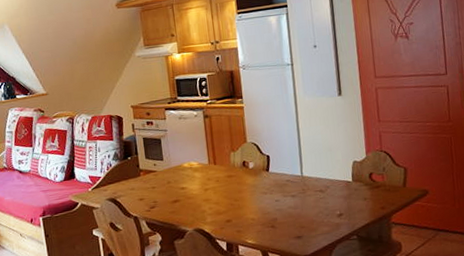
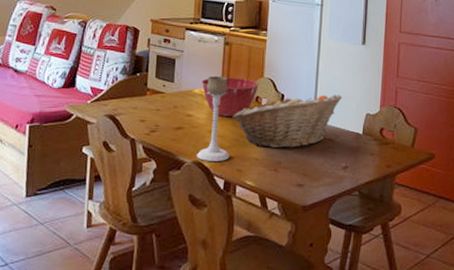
mixing bowl: none [189,146,244,185] -> present [201,77,259,118]
candle holder: none [194,147,228,228] -> present [197,75,230,161]
fruit basket: none [223,147,327,207] -> present [232,94,343,148]

